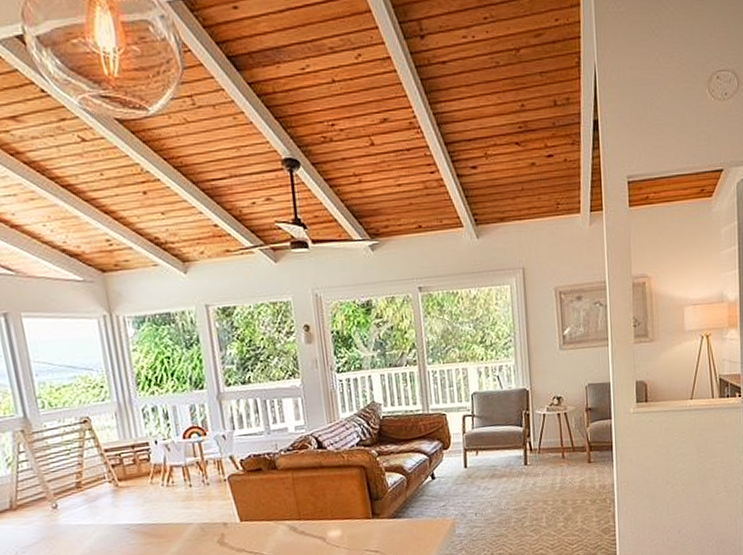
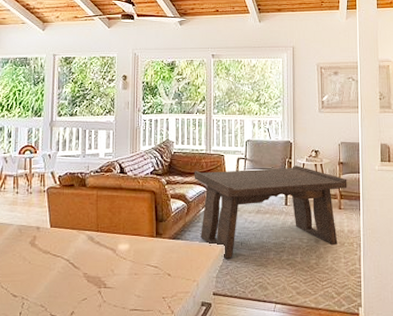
coffee table: none [410,417,598,533] -> present [194,165,348,259]

